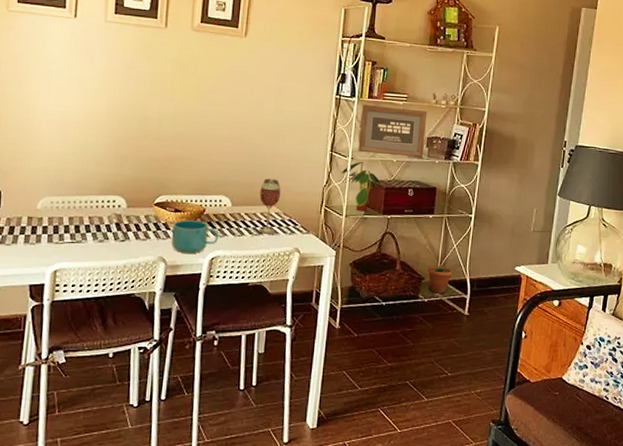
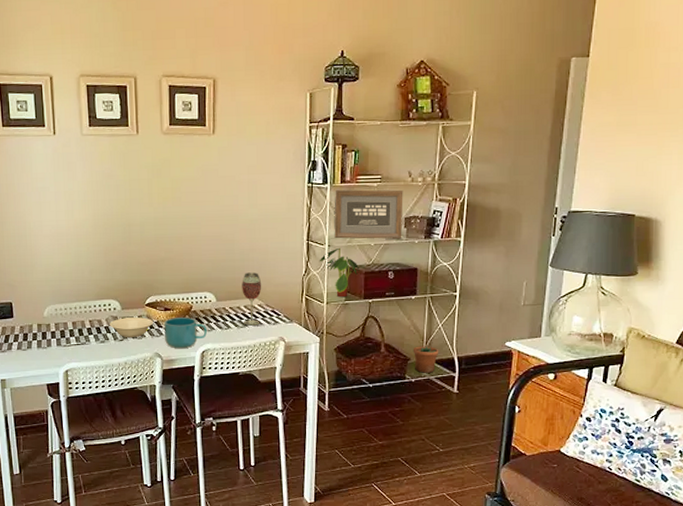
bowl: none [111,216,162,239] -> present [109,317,154,338]

